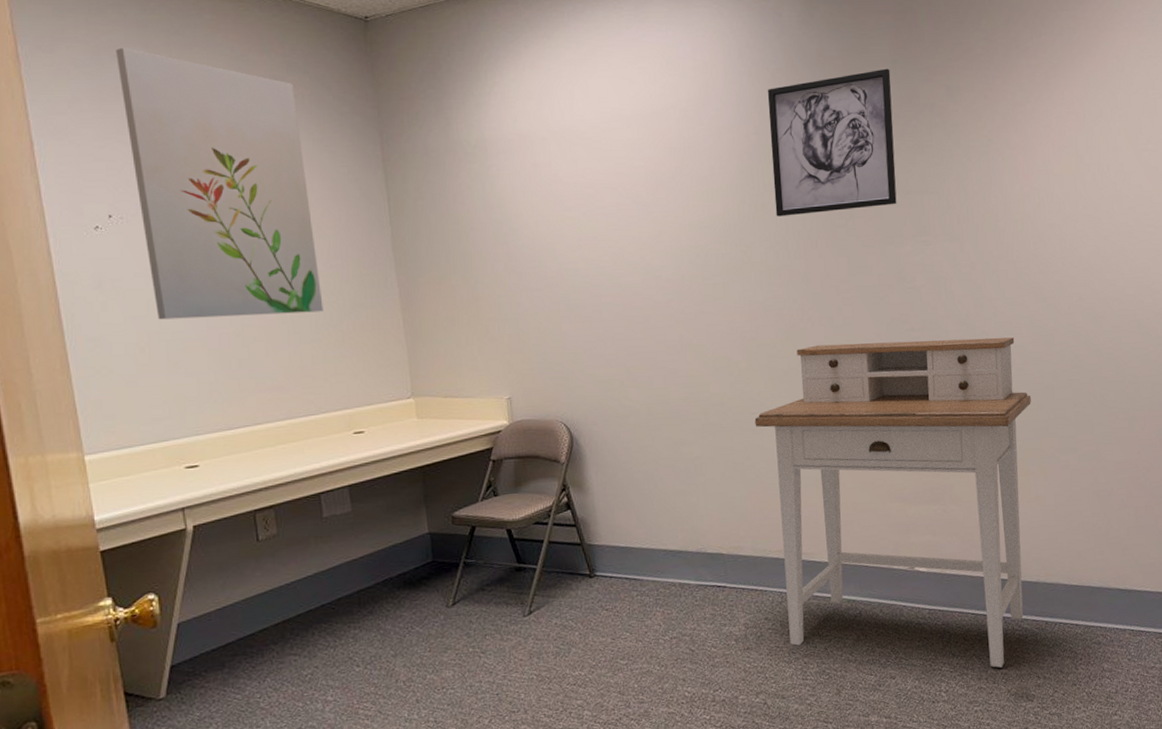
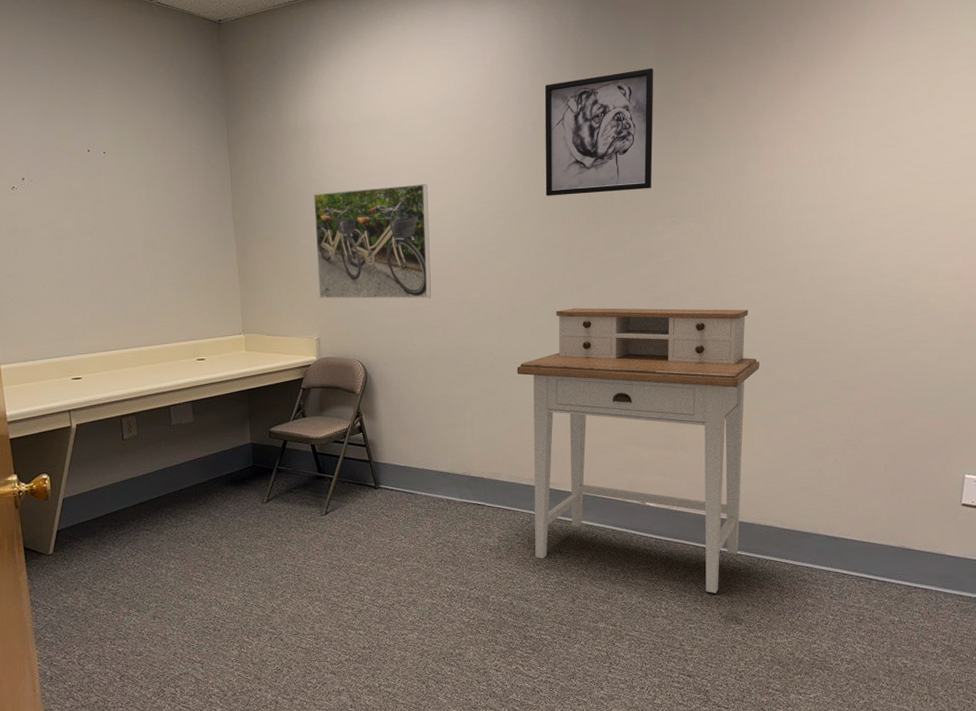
wall art: present [116,47,323,320] -> none [31,44,178,262]
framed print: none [494,207,647,349] -> present [313,184,431,299]

